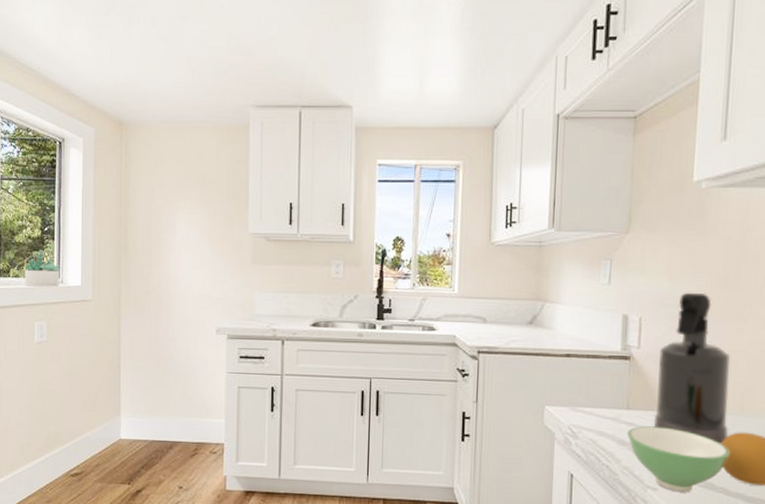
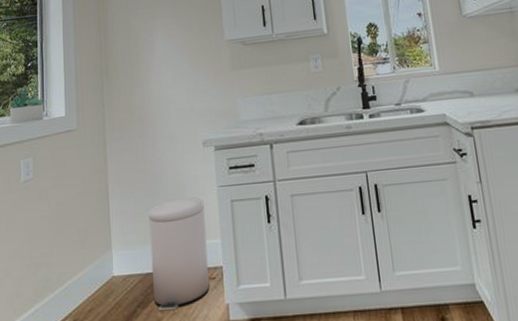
pedal bin: none [157,379,212,475] -> present [148,197,210,311]

